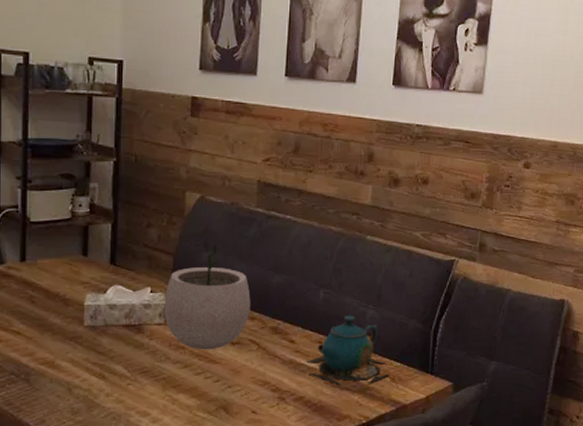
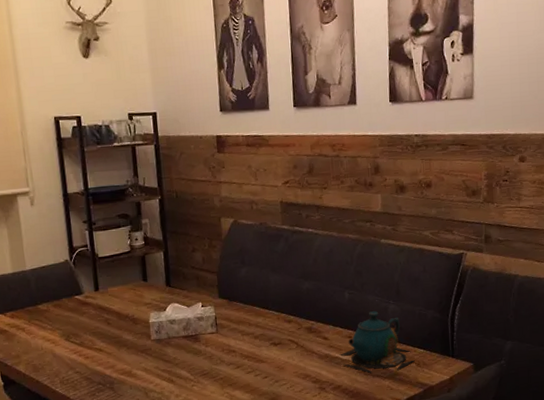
plant pot: present [164,244,251,350] -> none [213,261,287,352]

